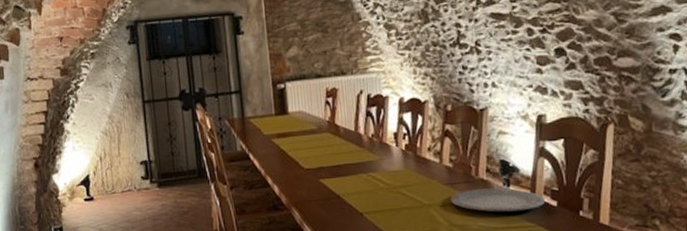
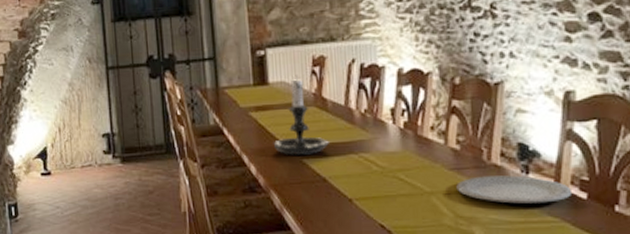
candle holder: none [293,105,343,176] -> present [273,75,330,155]

